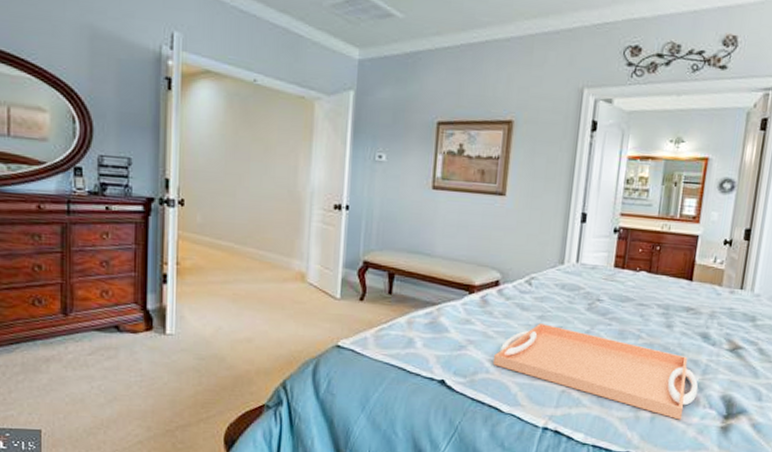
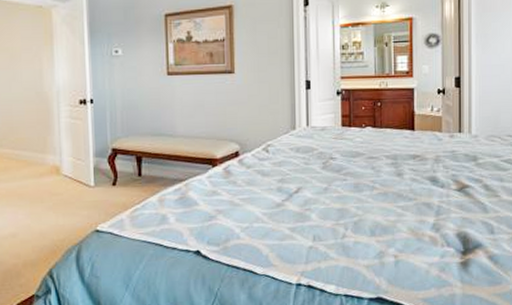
serving tray: present [492,323,699,420] -> none [242,186,435,261]

